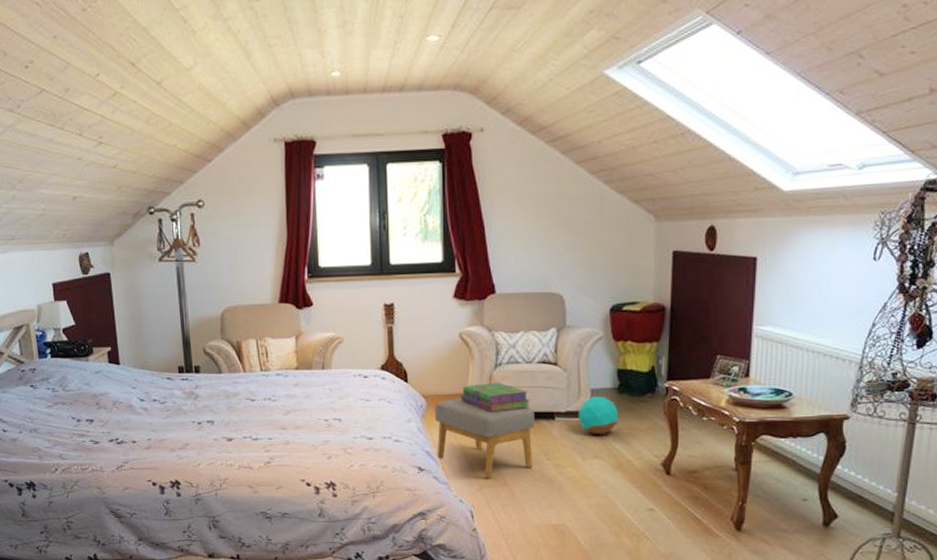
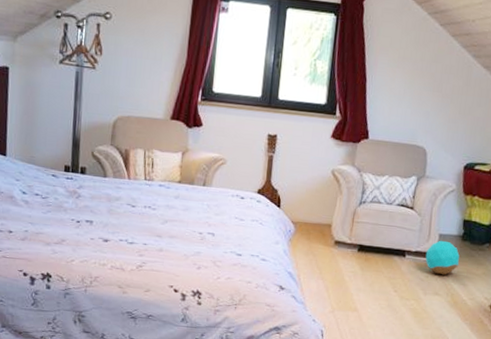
footstool: present [434,398,535,478] -> none [297,227,389,302]
stack of books: present [460,382,530,412] -> none [325,217,386,244]

